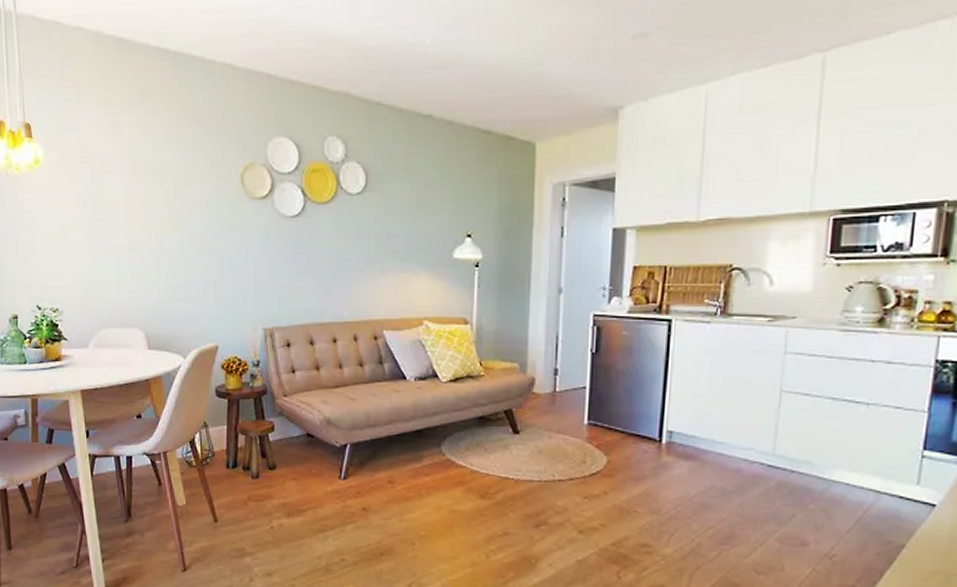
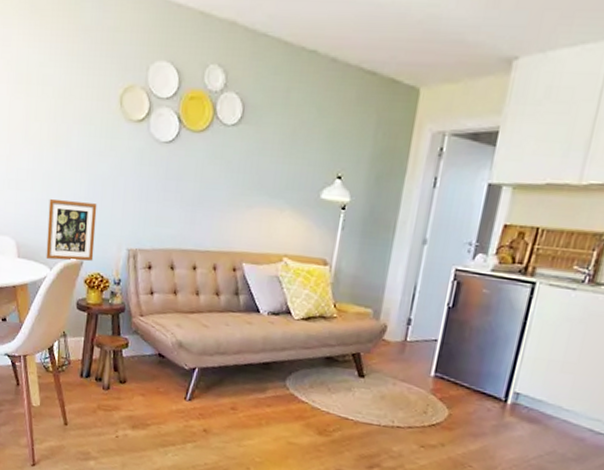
picture frame: none [176,284,229,347] -> present [46,198,97,262]

